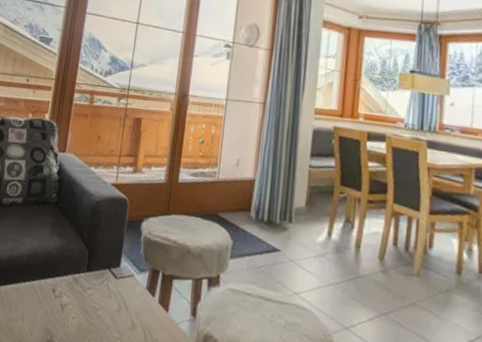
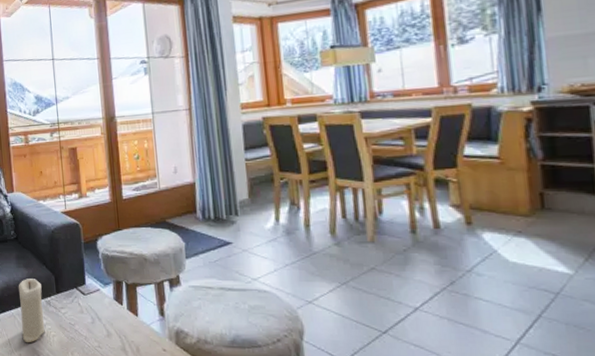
candle: none [39,248,73,322] -> present [18,279,45,343]

